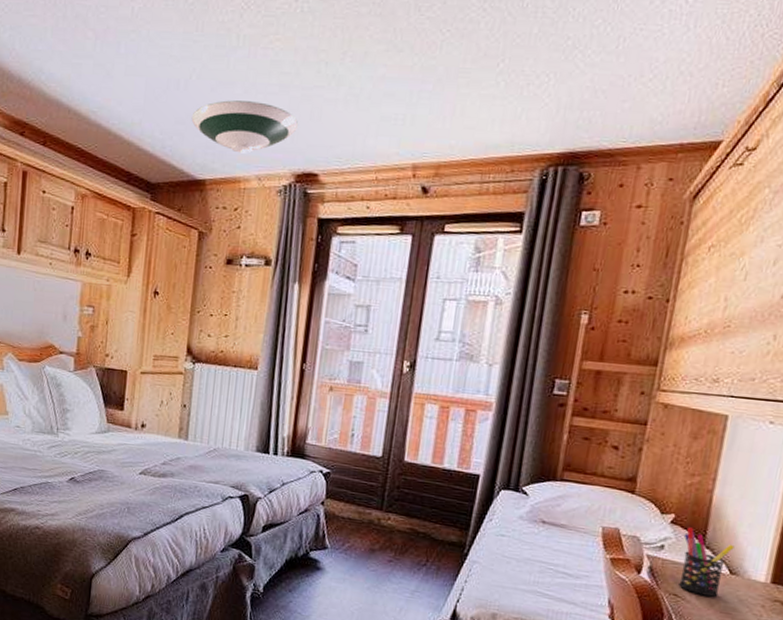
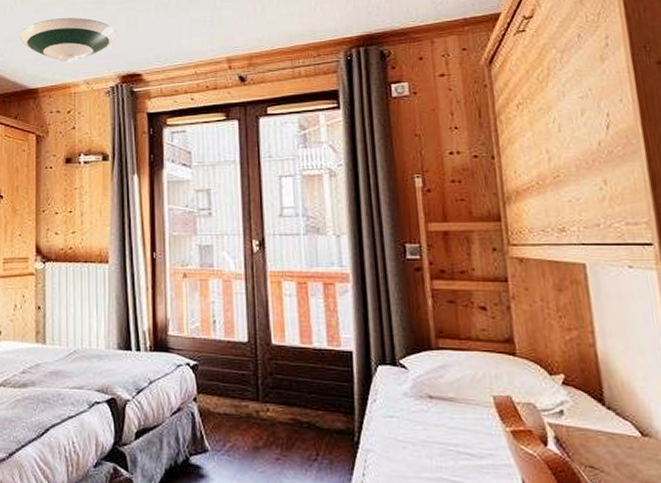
pen holder: present [678,527,735,597] -> none [580,387,638,465]

